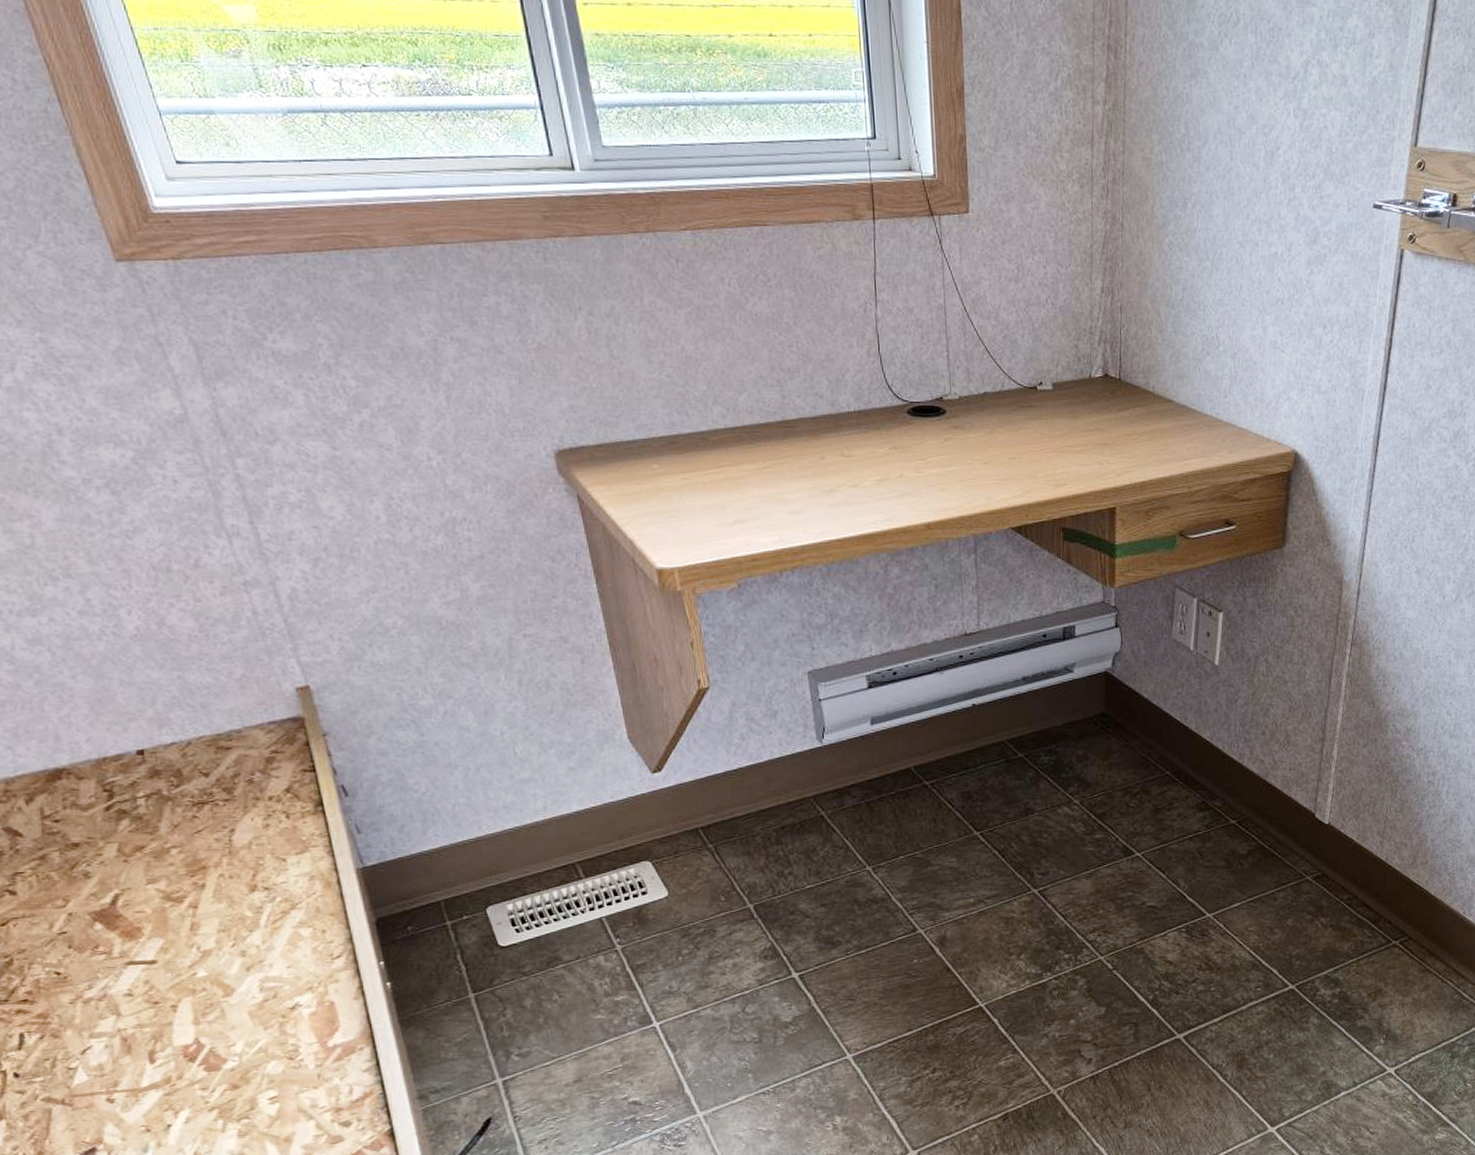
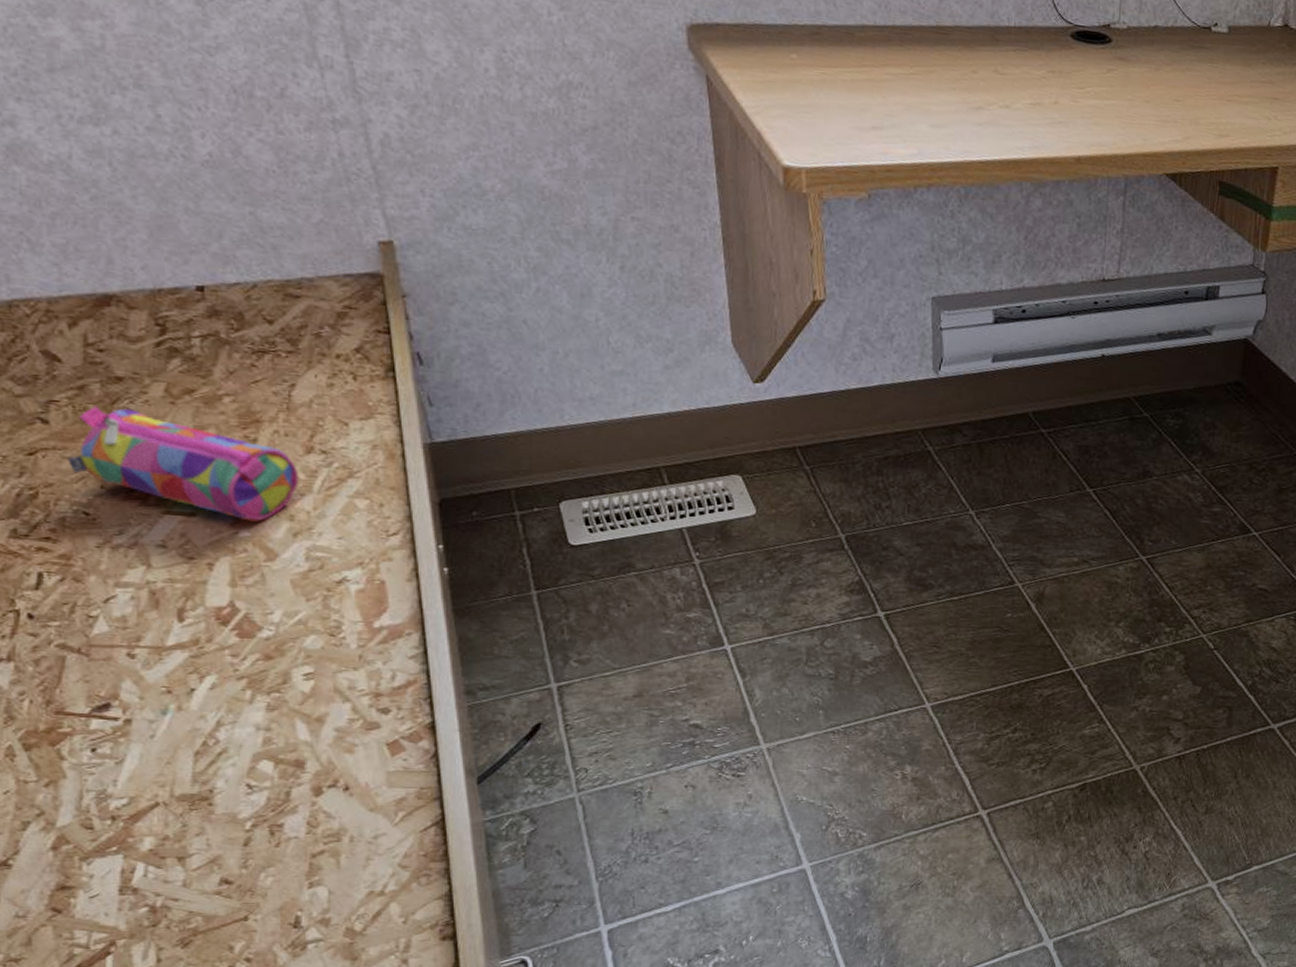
pencil case: none [36,871,247,962] -> present [67,406,299,522]

